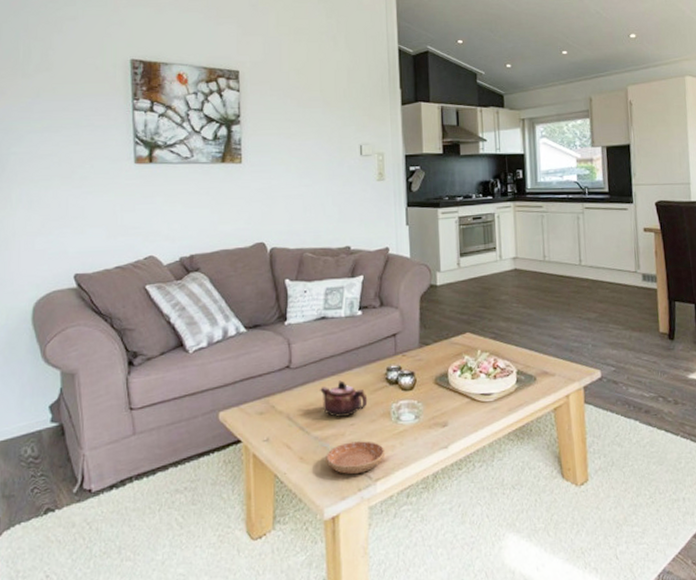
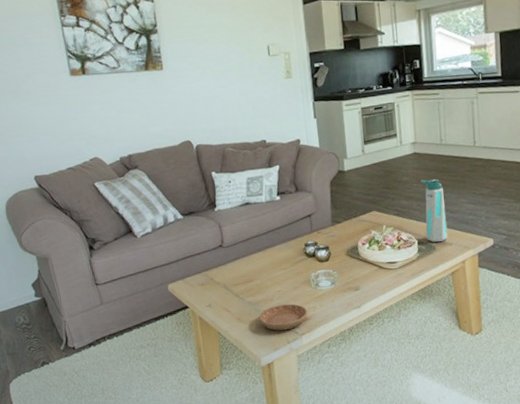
teapot: present [320,380,368,417] -> none [249,255,291,286]
water bottle: none [520,299,551,372] -> present [420,179,448,242]

